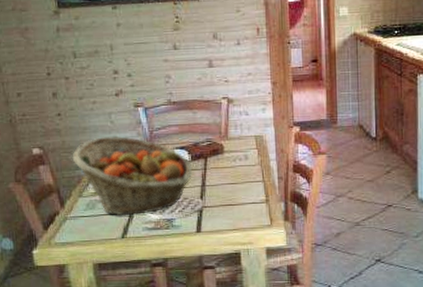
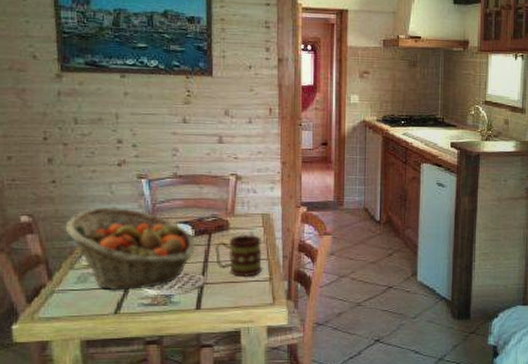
mug: none [212,157,258,199] -> present [215,235,262,277]

